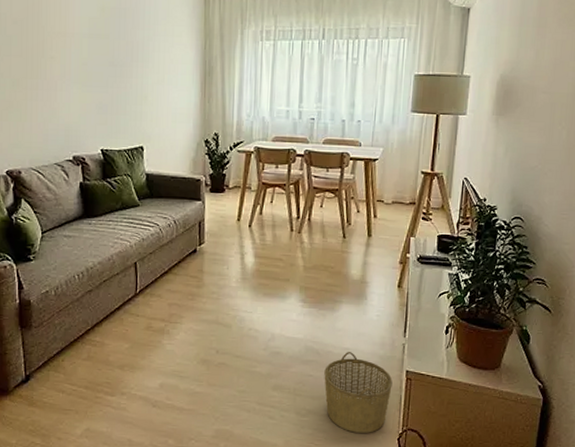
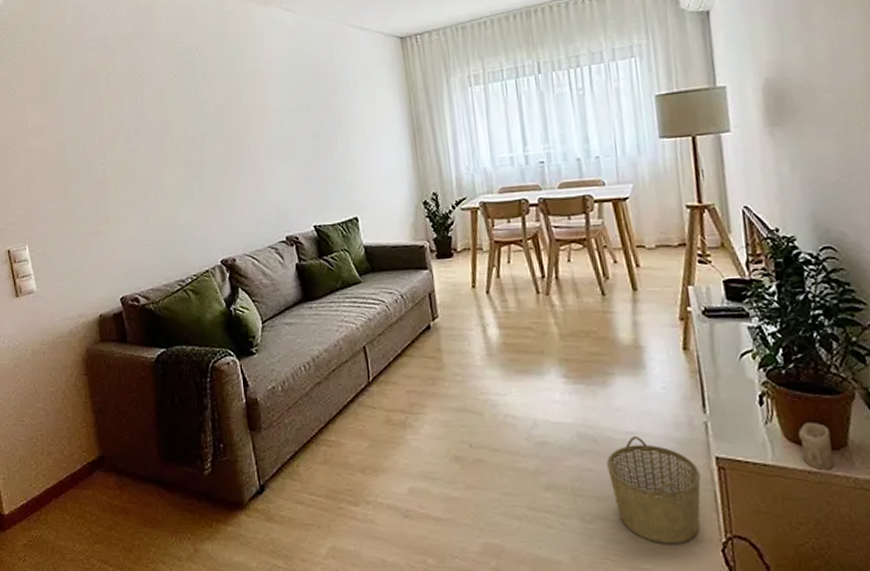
candle: none [467,348,490,384] -> present [798,421,834,470]

